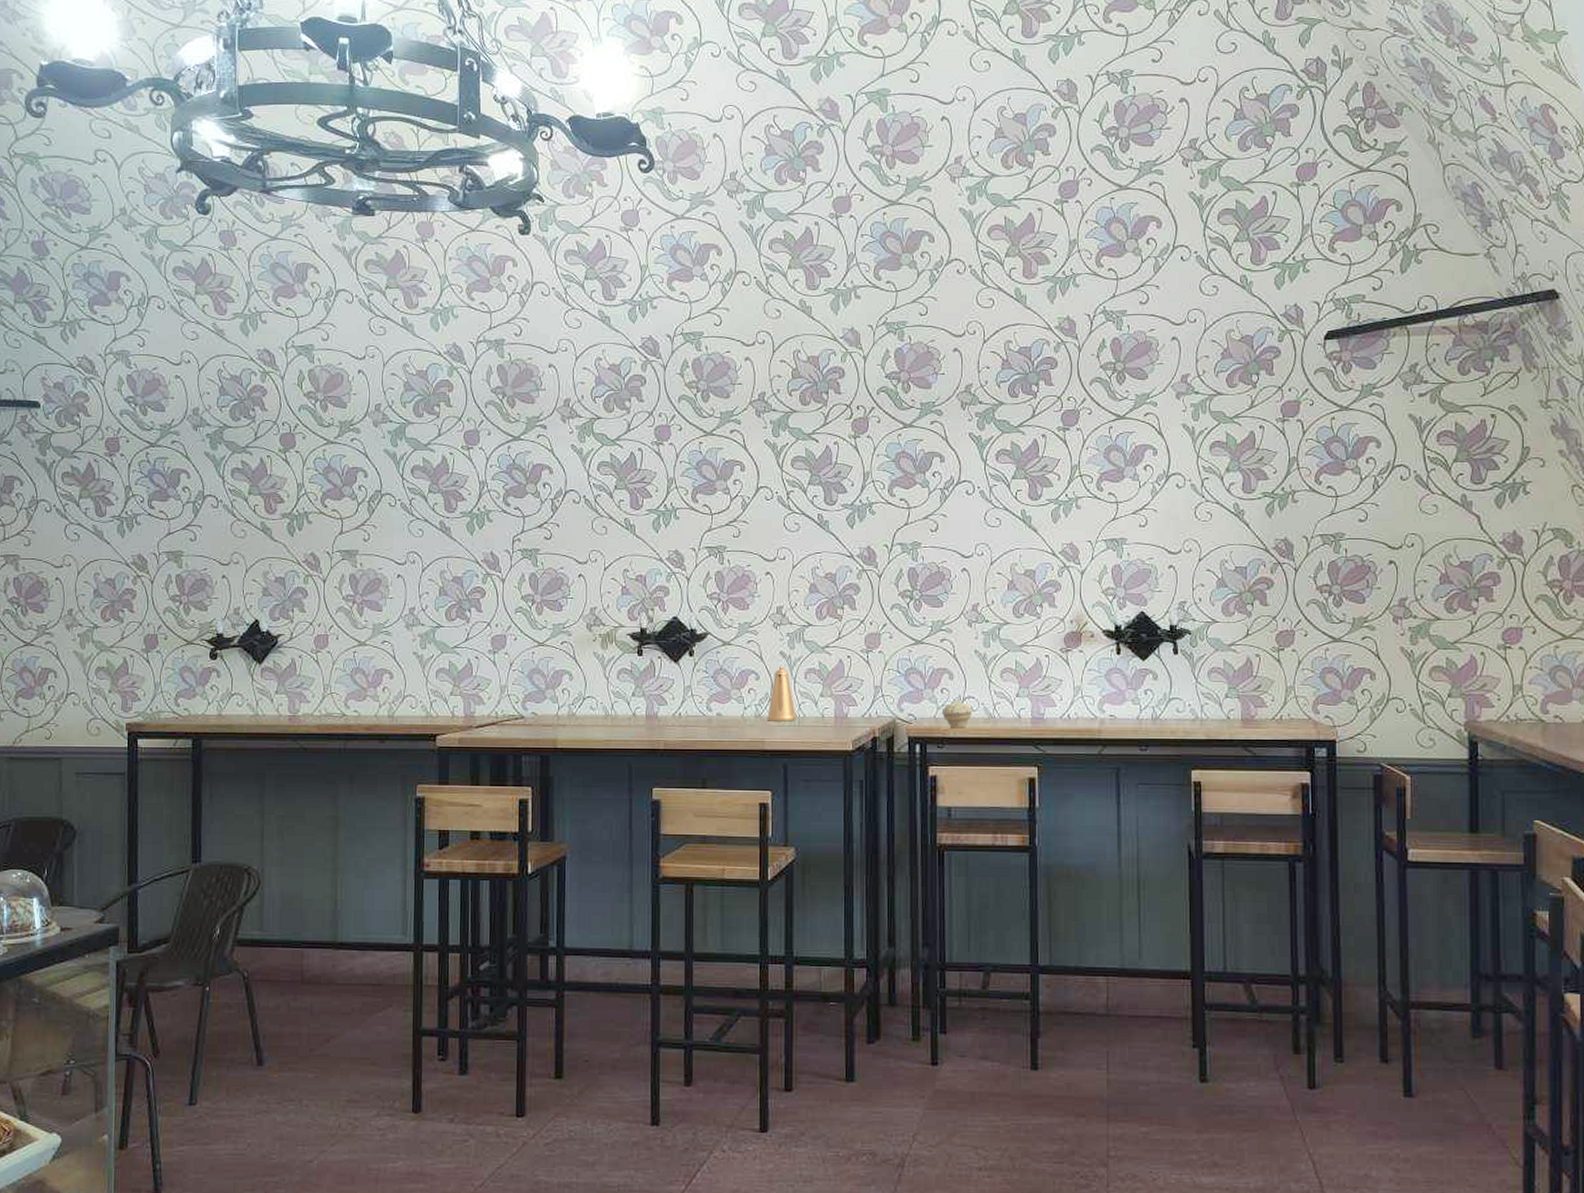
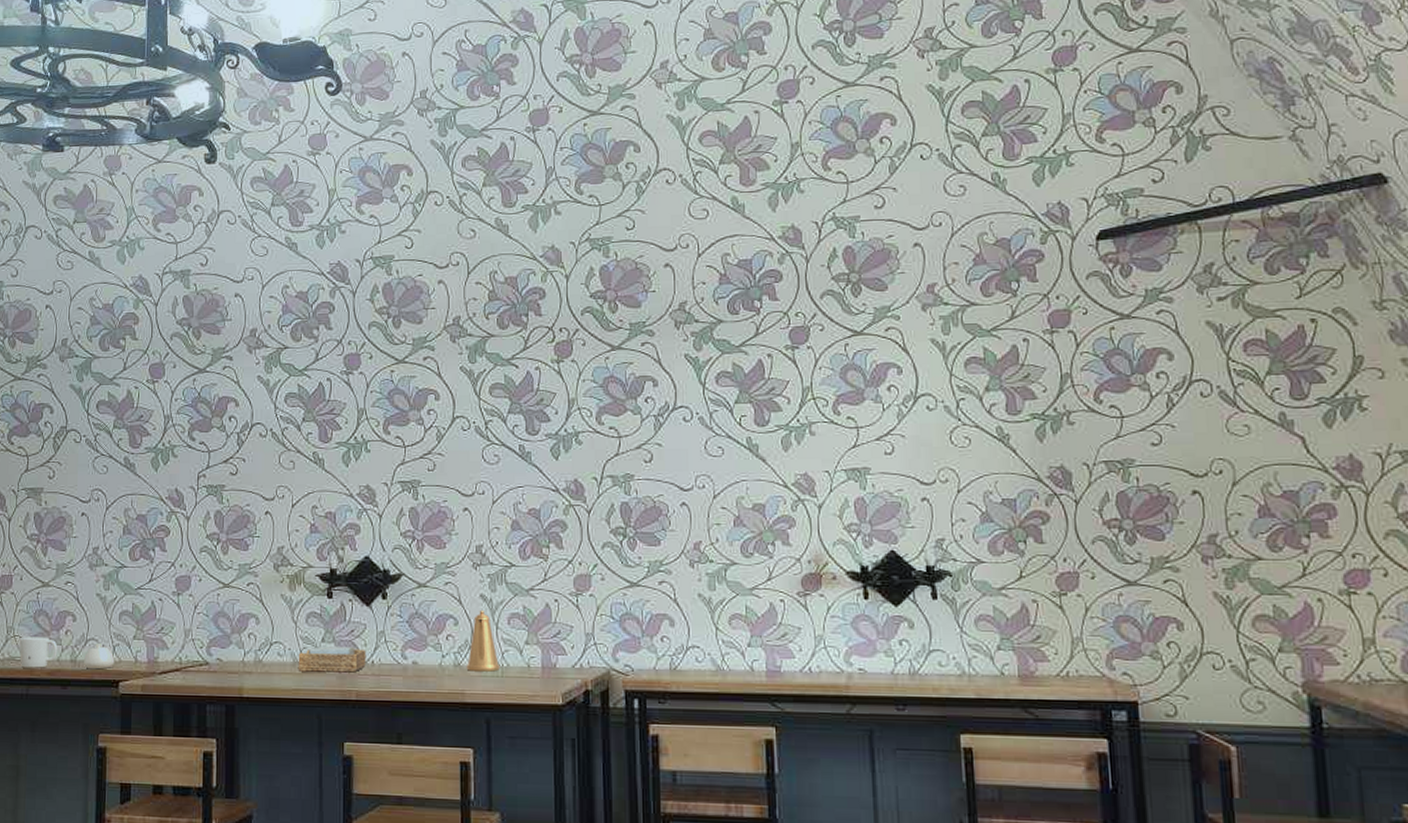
mug: none [336,694,375,724] -> present [19,637,58,668]
sugar bowl: none [400,700,432,724] -> present [83,643,115,670]
napkin holder: none [609,700,674,724] -> present [298,646,366,673]
muffin: present [941,701,973,729] -> none [662,650,698,682]

